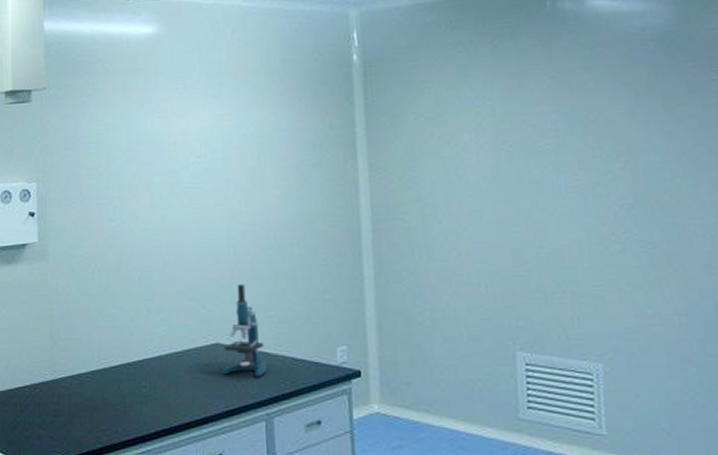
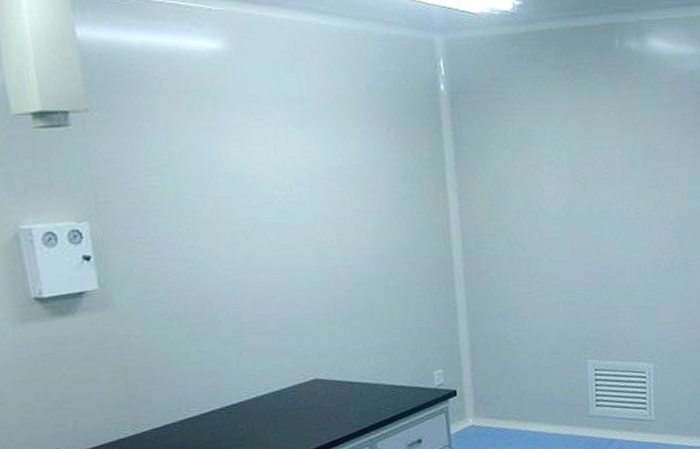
microscope: present [222,285,267,377] -> none [323,320,368,409]

